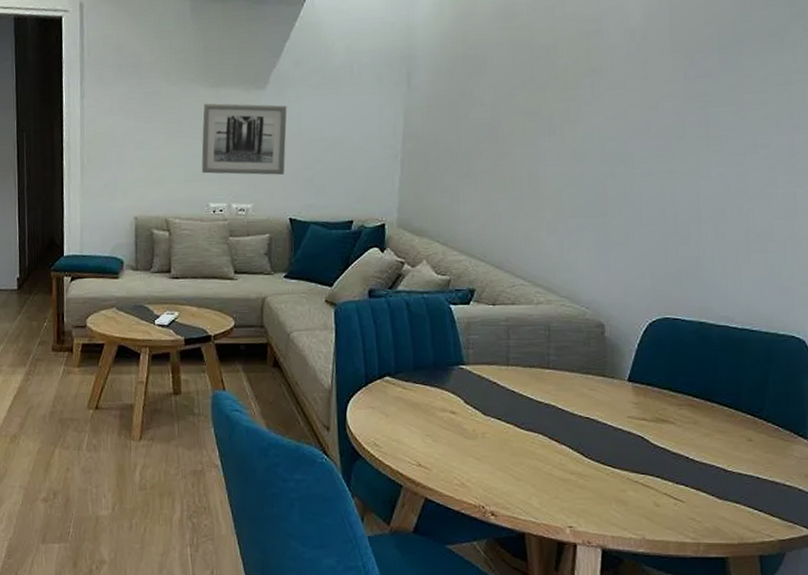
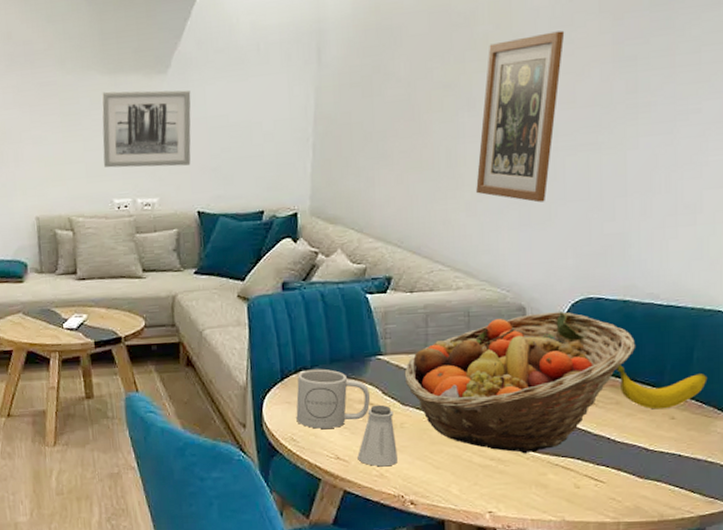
mug: none [379,375,453,435] -> present [296,369,371,429]
saltshaker: none [439,413,480,476] -> present [357,404,399,467]
fruit basket: none [486,330,713,469] -> present [404,311,636,454]
wall art: none [556,67,640,225] -> present [476,30,565,203]
banana: none [693,385,783,431] -> present [616,365,708,410]

